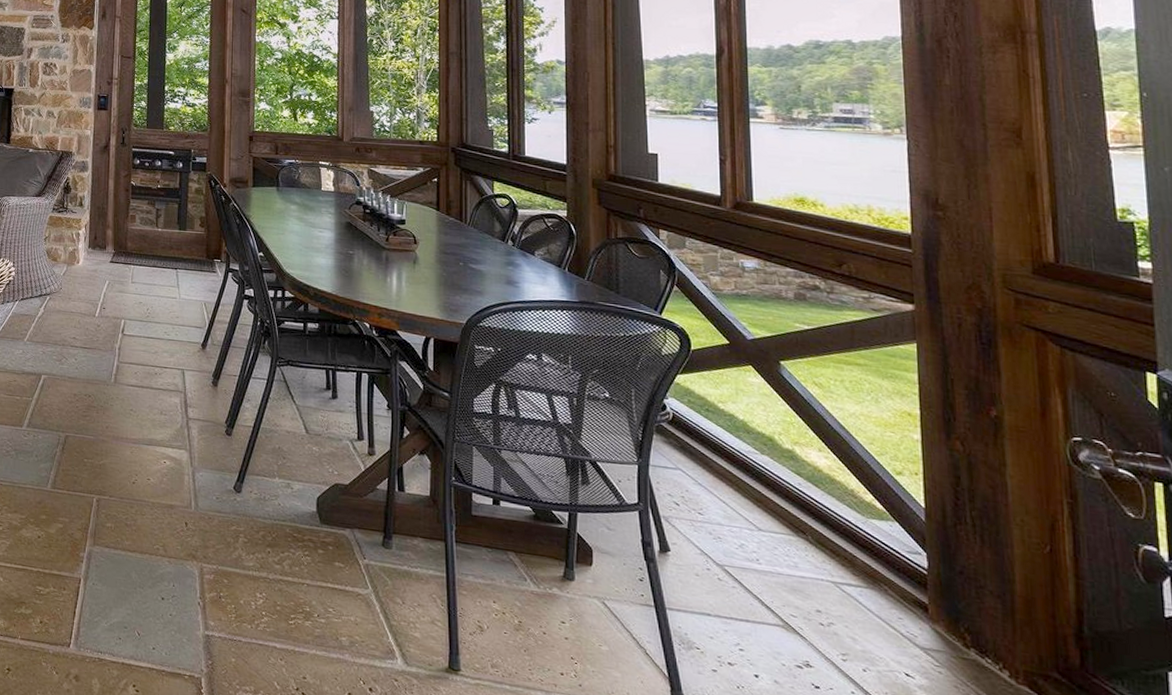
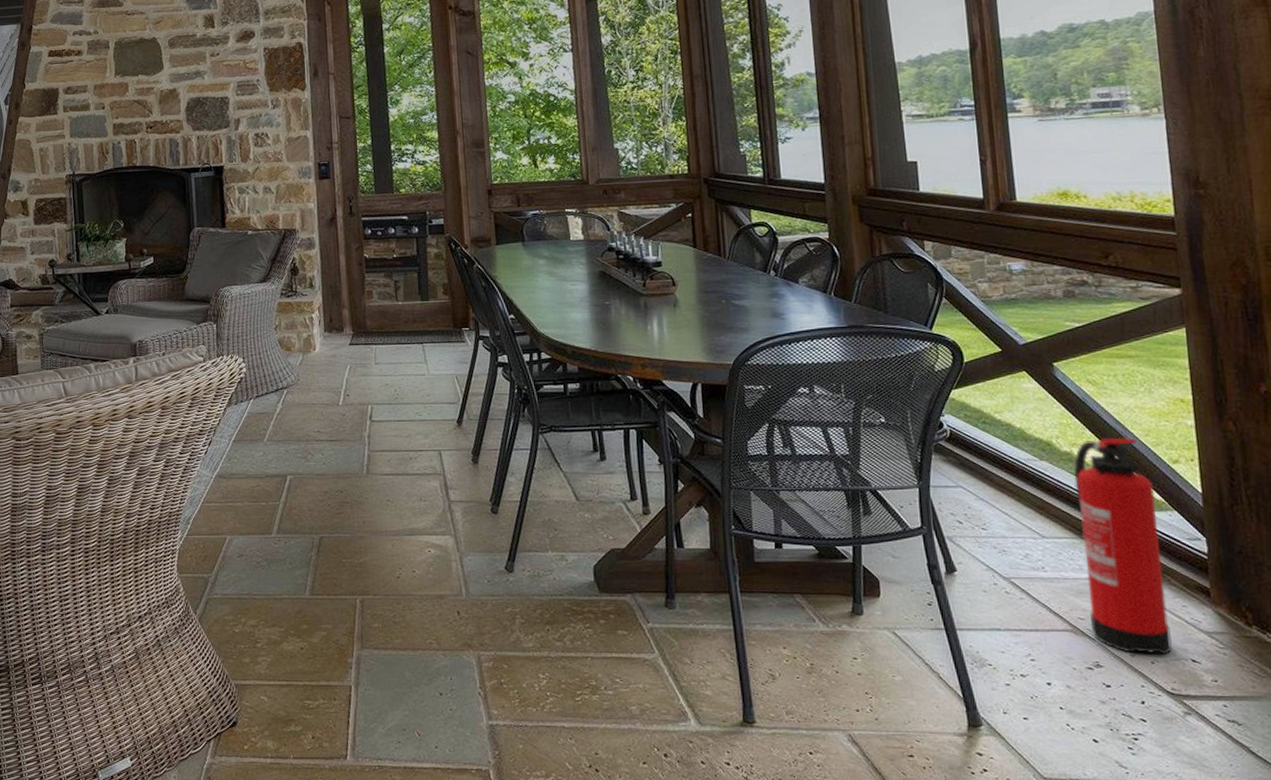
fire extinguisher: none [794,440,885,664] -> present [1073,437,1172,654]

